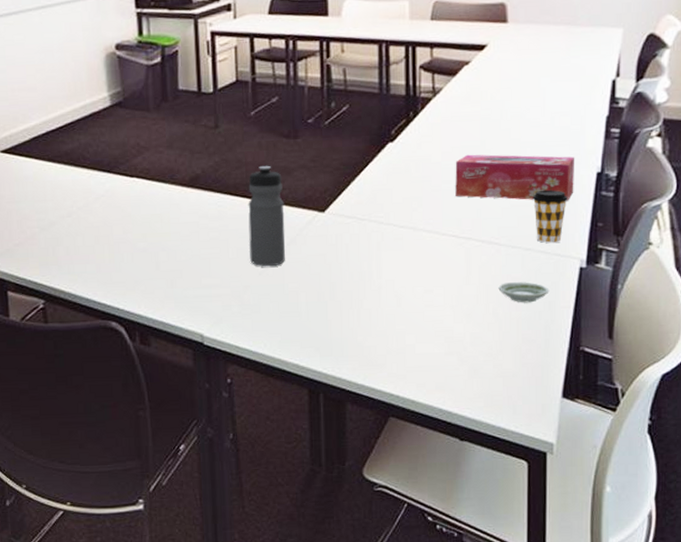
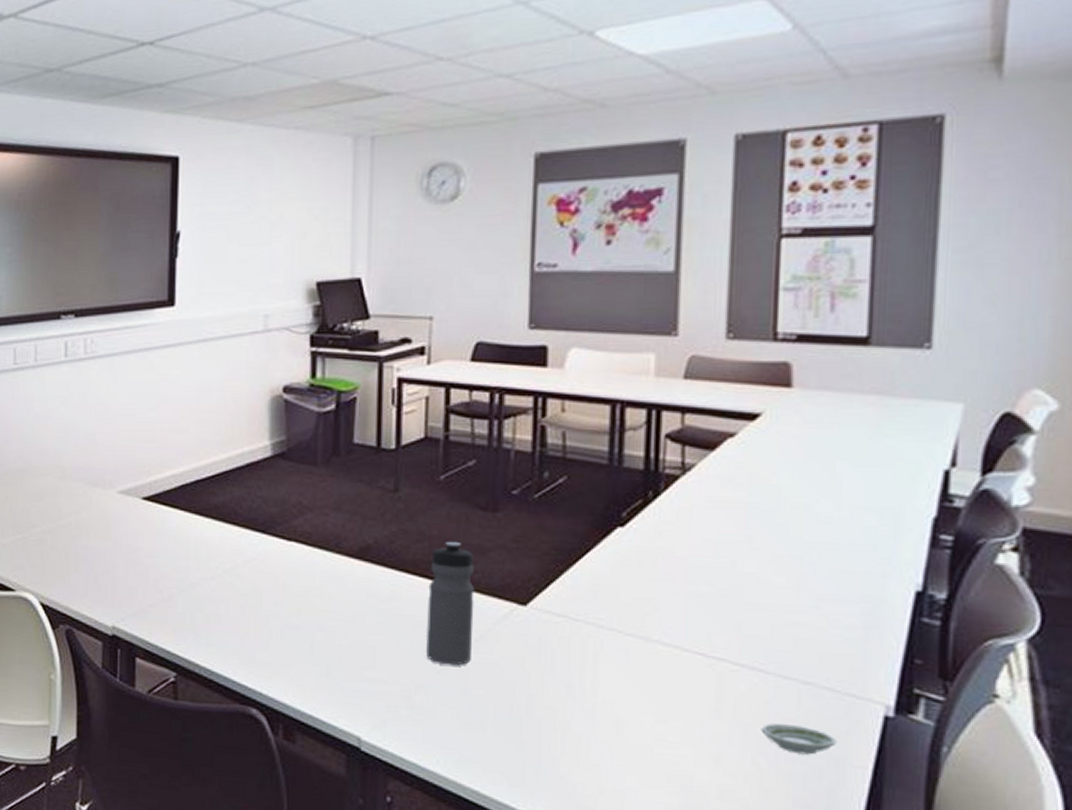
tissue box: present [455,154,575,202] -> none [706,551,884,626]
coffee cup: present [532,189,568,244] -> none [816,606,871,680]

